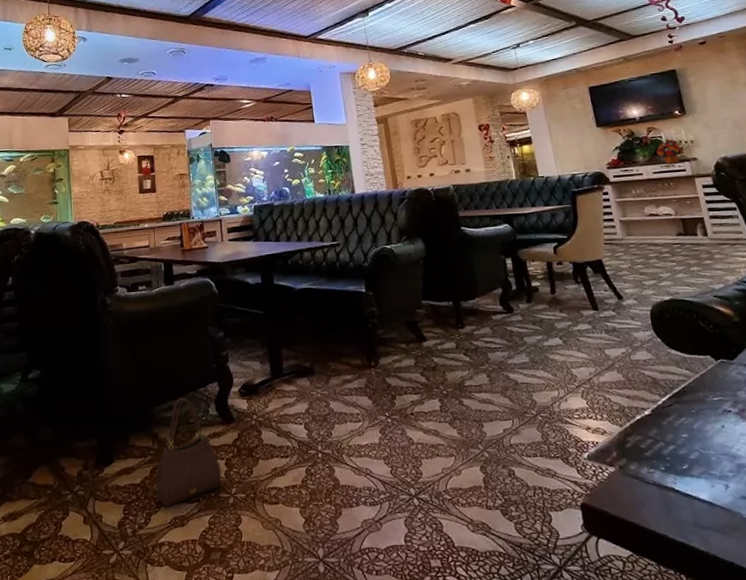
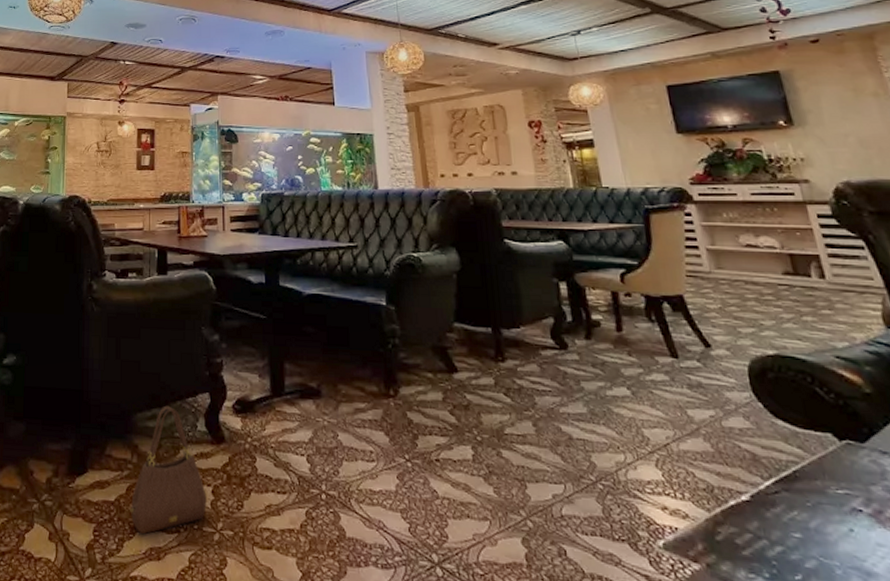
flower arrangement: present [656,139,682,164] -> none [754,154,790,185]

